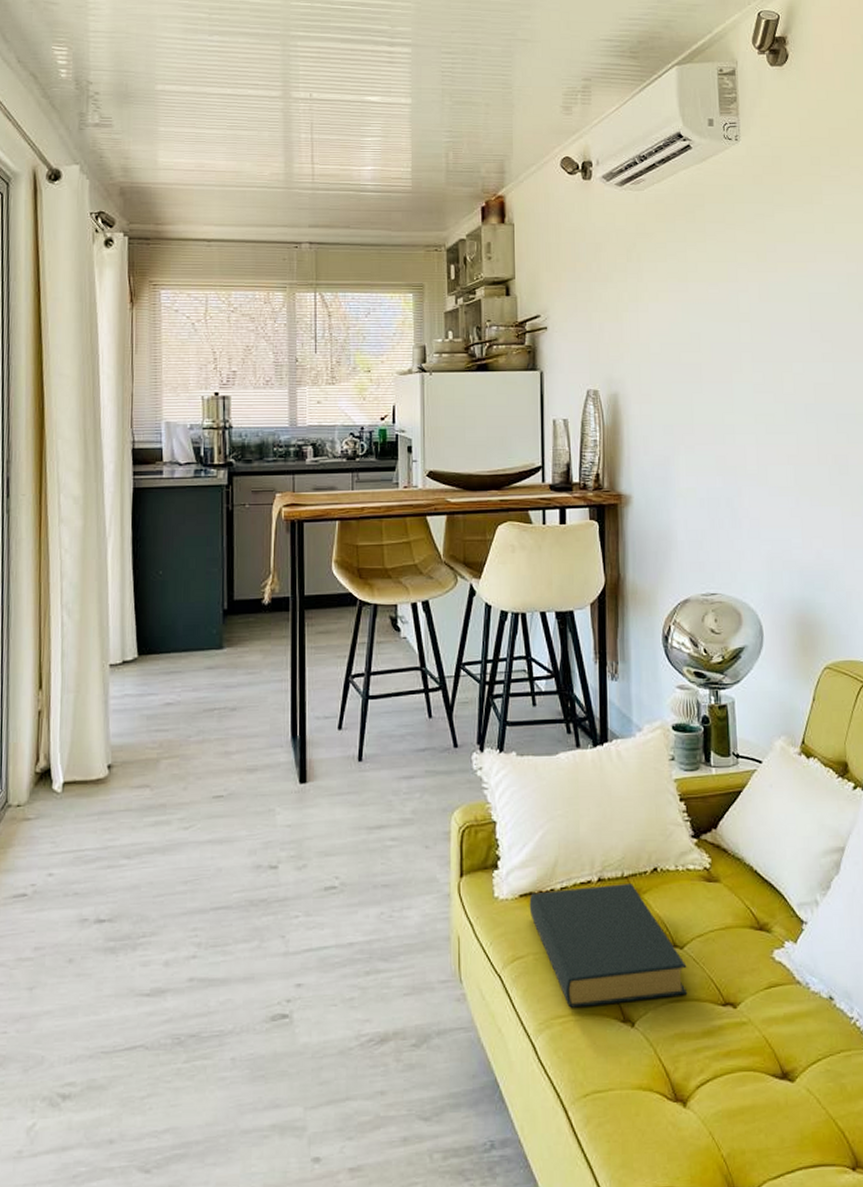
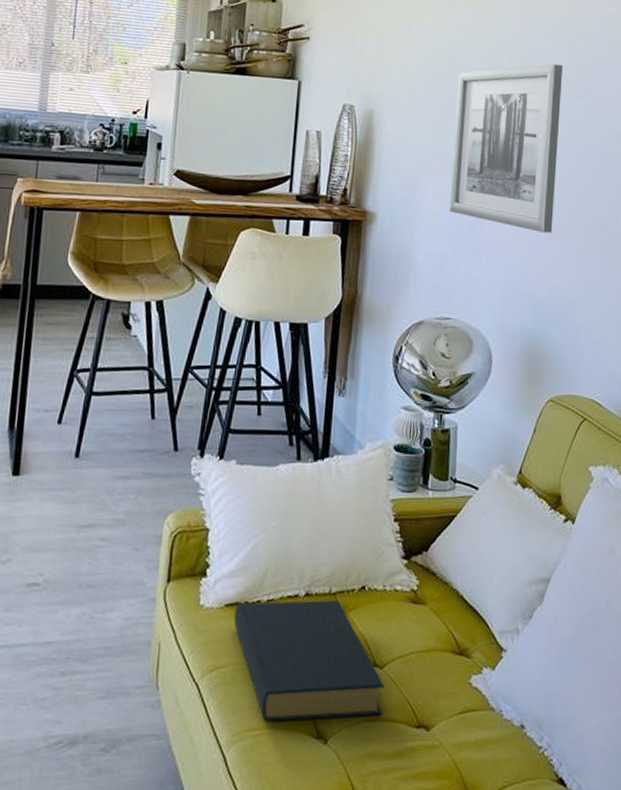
wall art: none [701,329,812,499] -> present [449,64,564,233]

